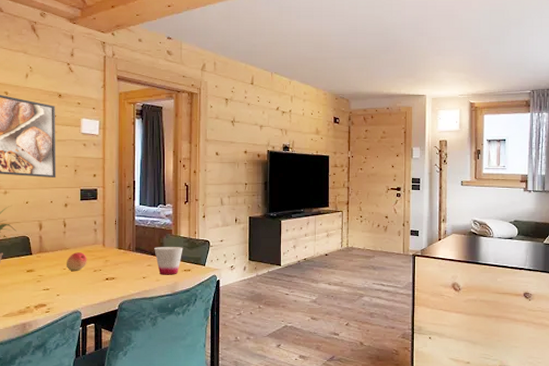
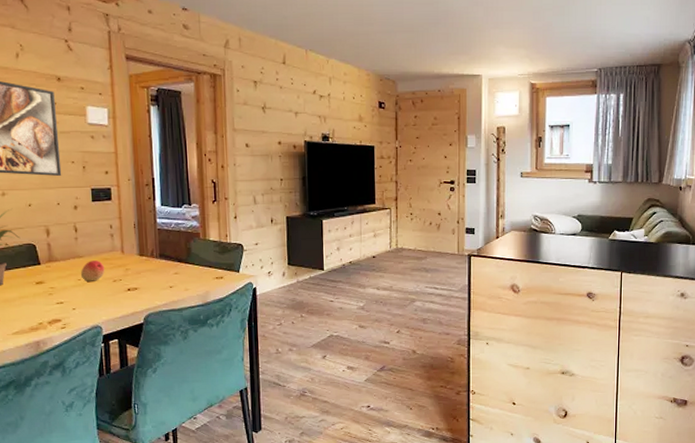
cup: present [154,247,183,275] -> none [180,252,214,284]

